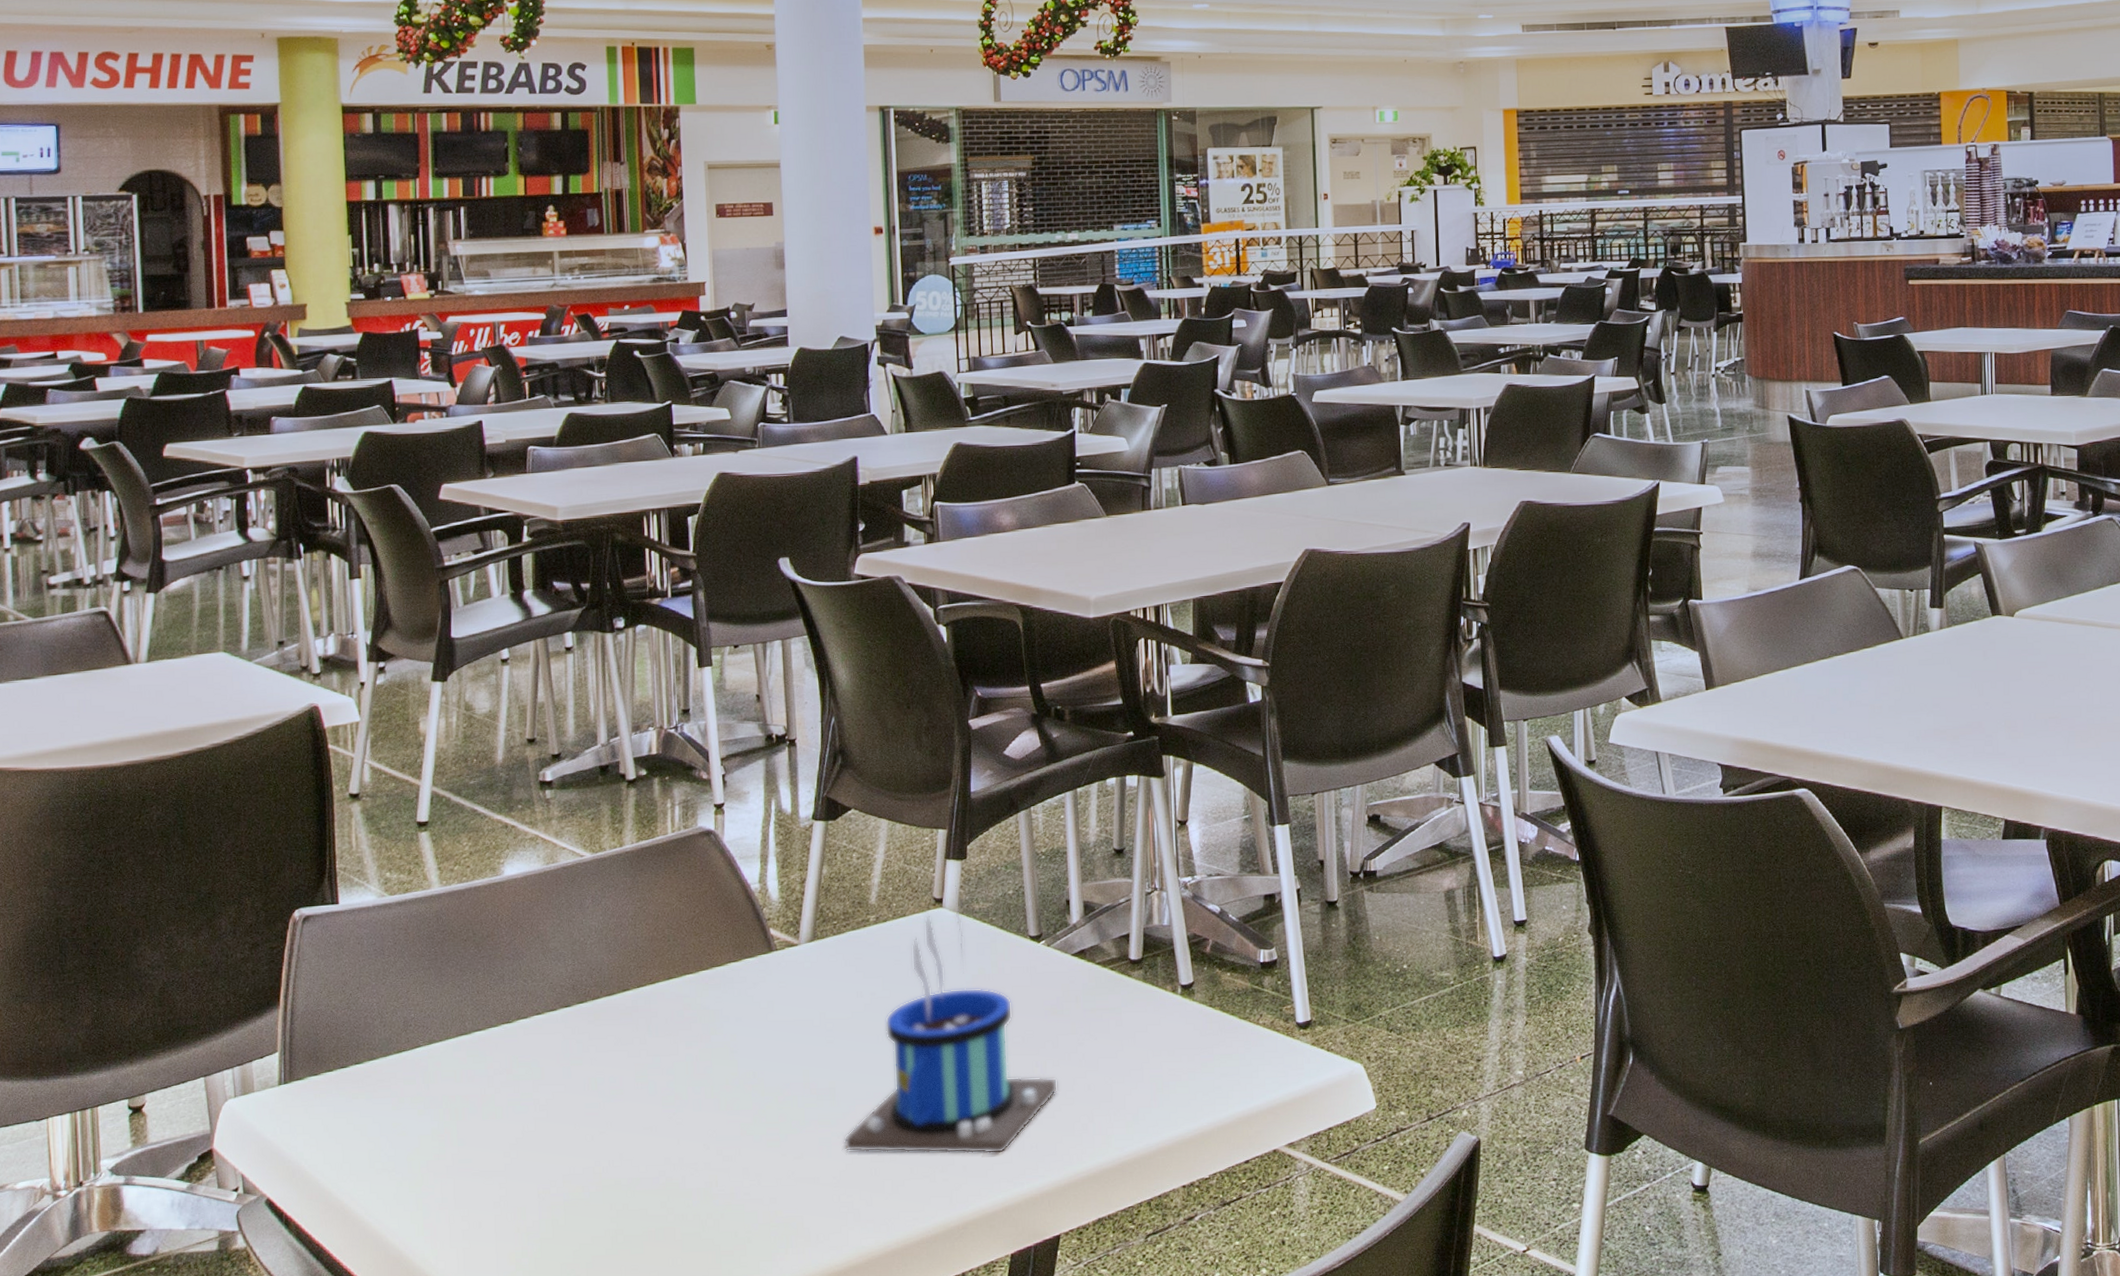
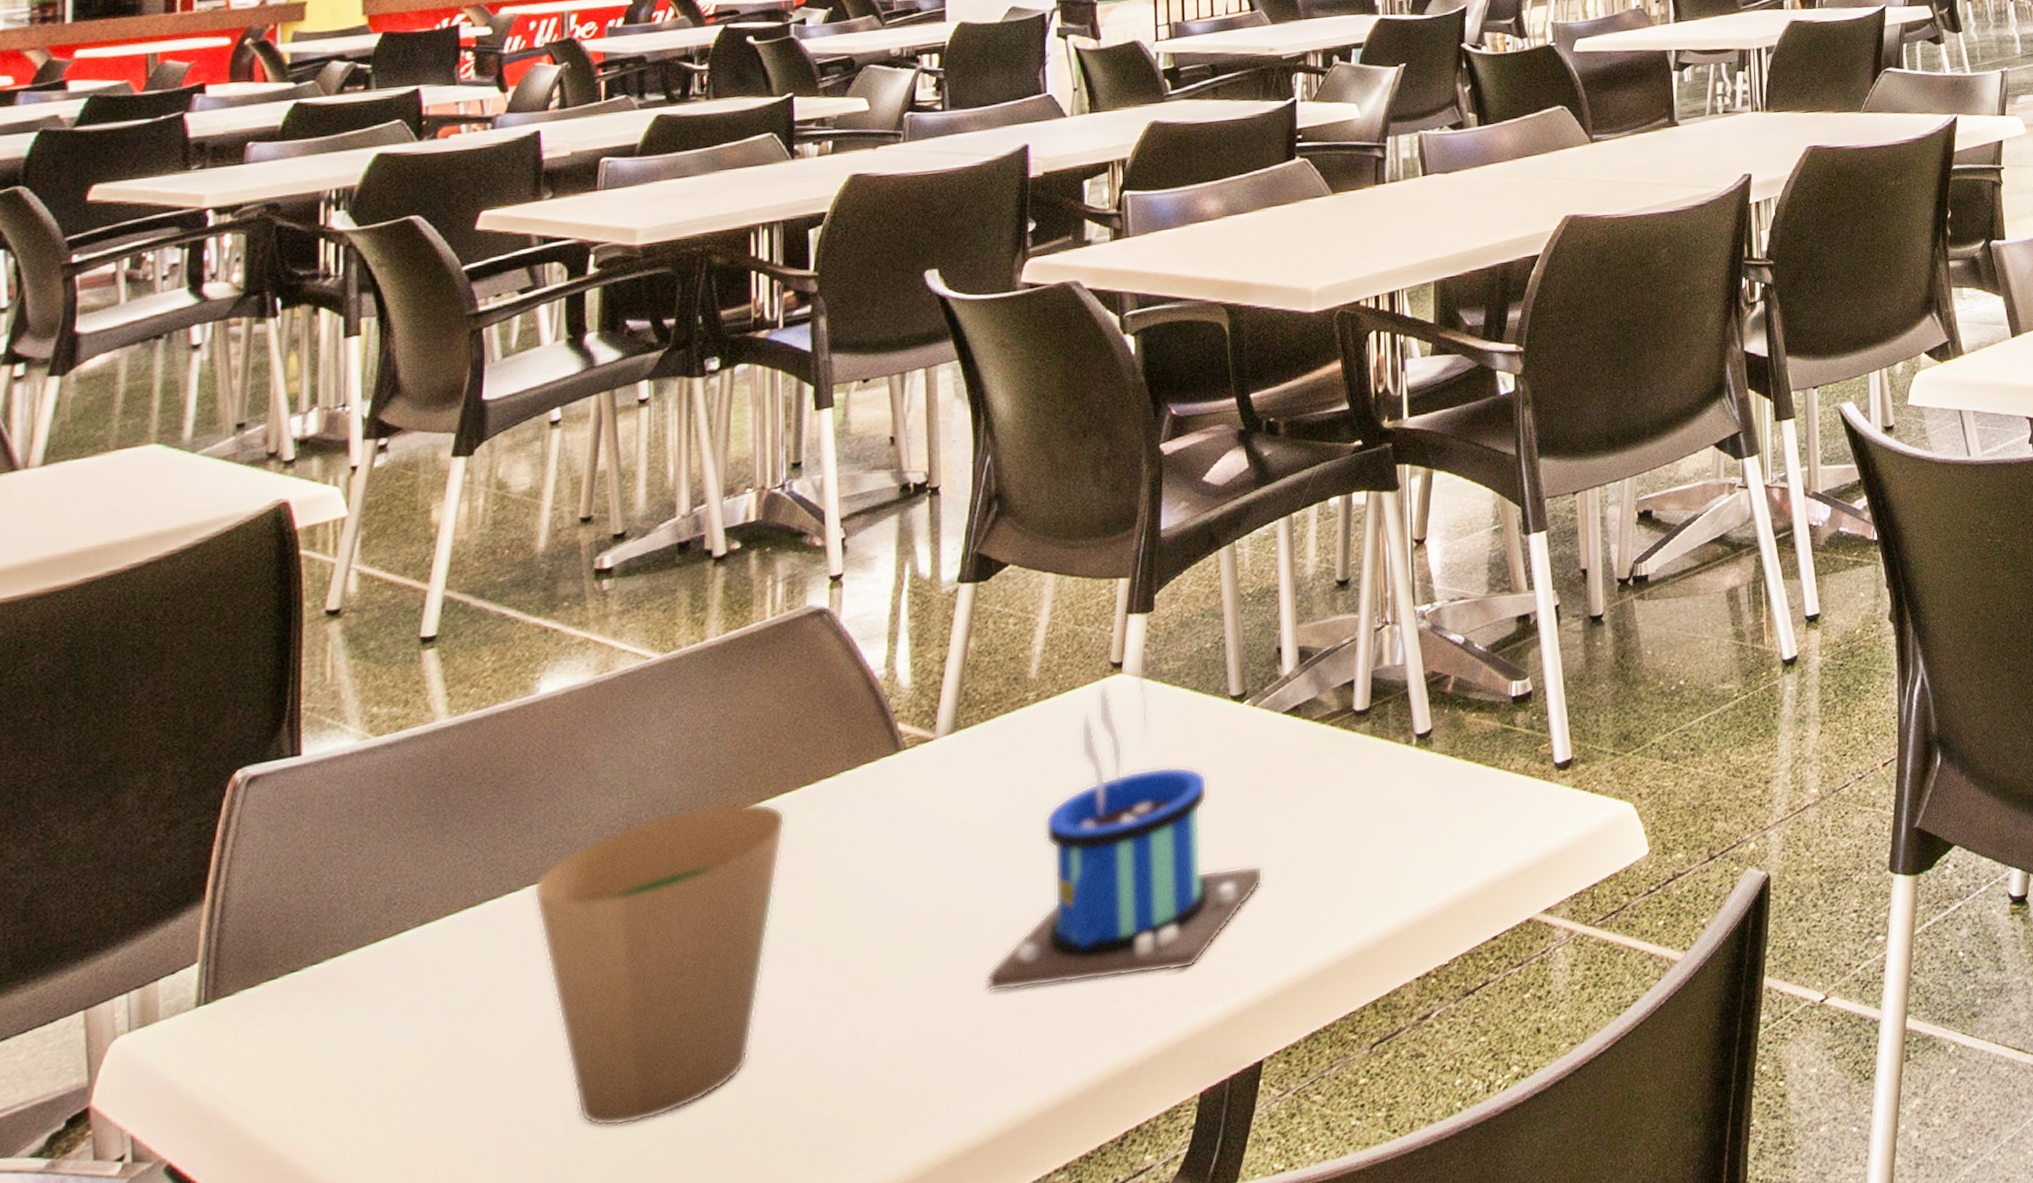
paper cup: none [507,978,689,1216] -> present [533,802,786,1127]

